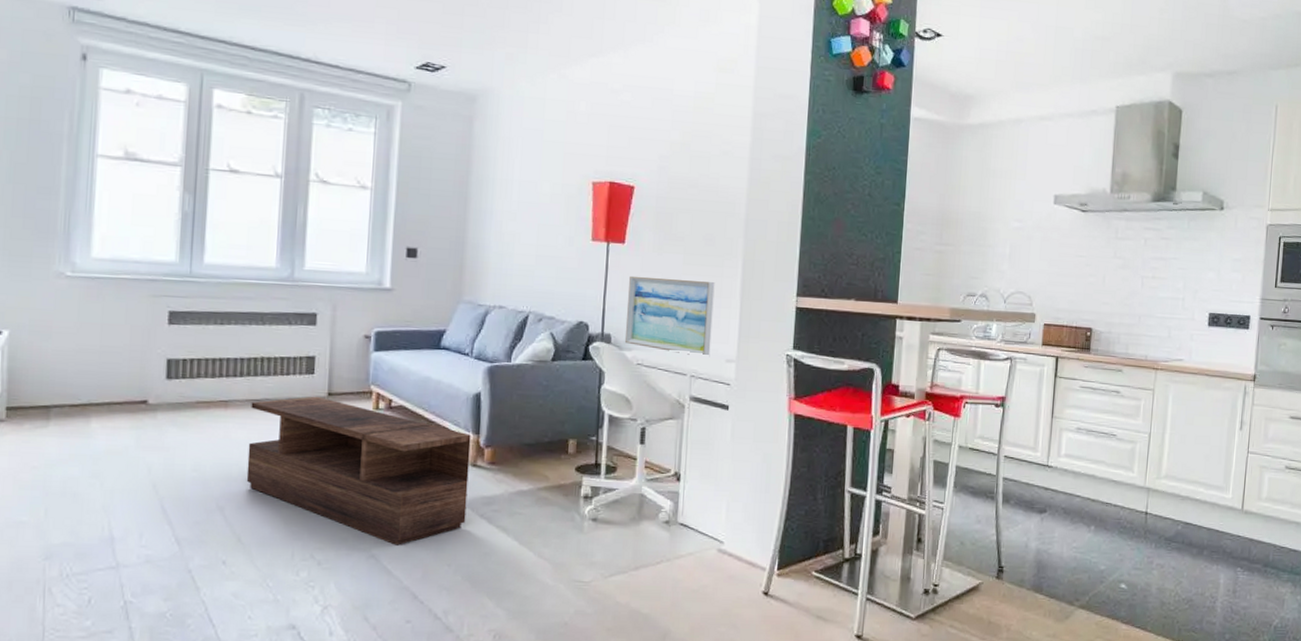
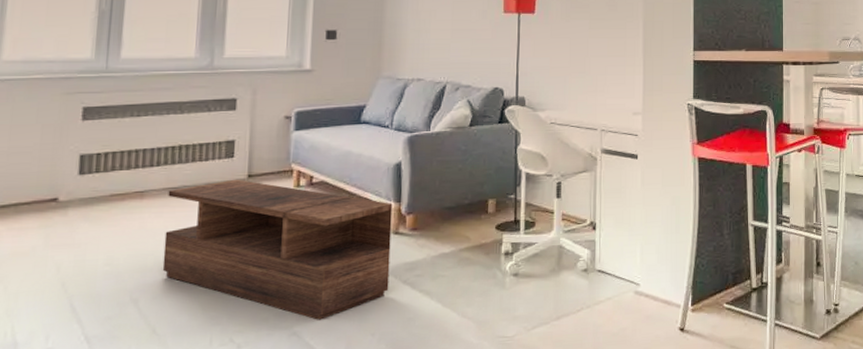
wall art: present [624,275,715,357] -> none [538,42,619,112]

